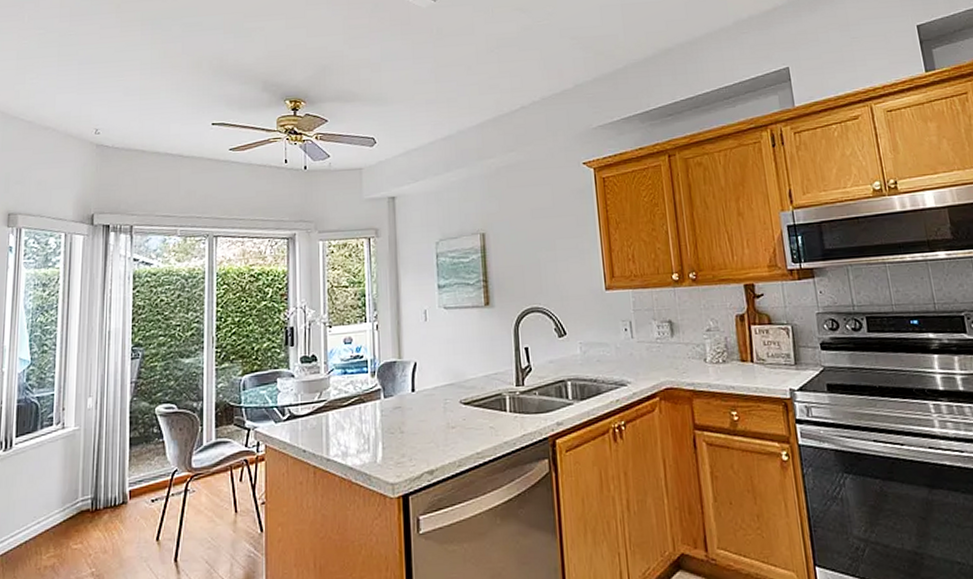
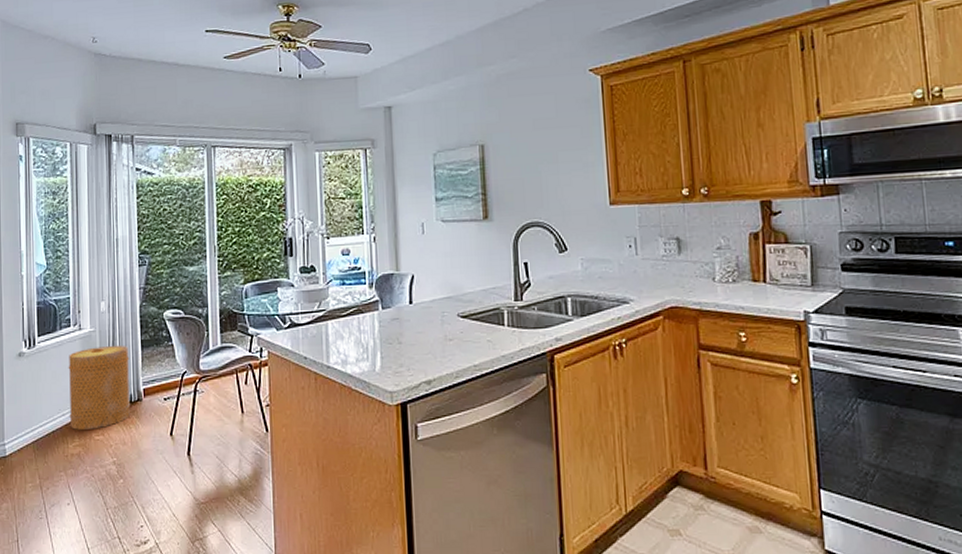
basket: none [45,443,116,539] -> present [68,345,131,430]

